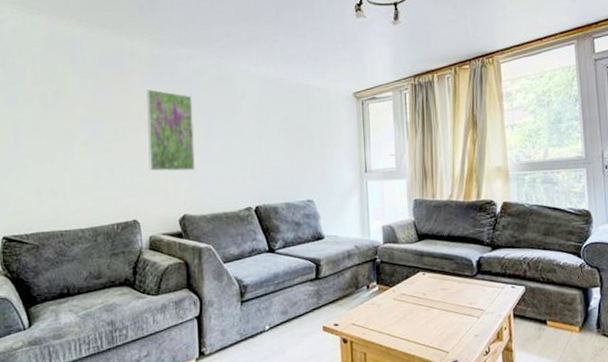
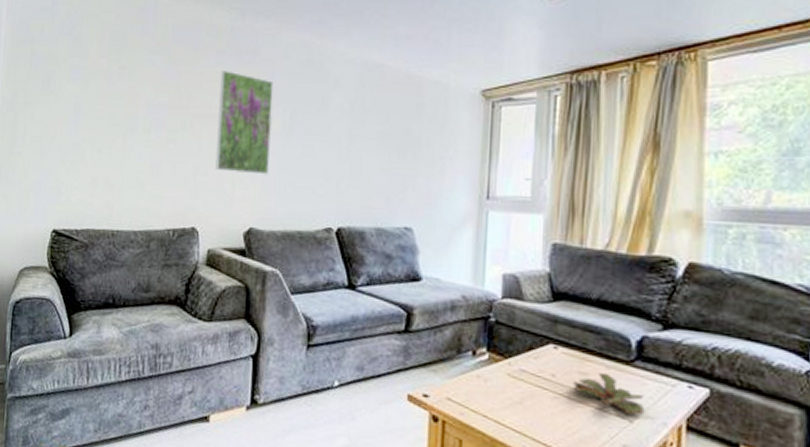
succulent plant: none [437,287,487,313] -> present [572,373,645,415]

